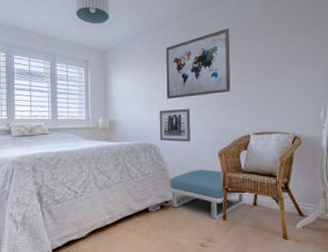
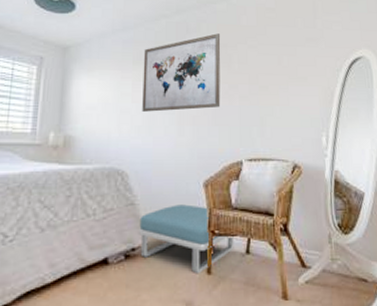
wall art: present [159,108,191,142] -> none [129,124,171,168]

